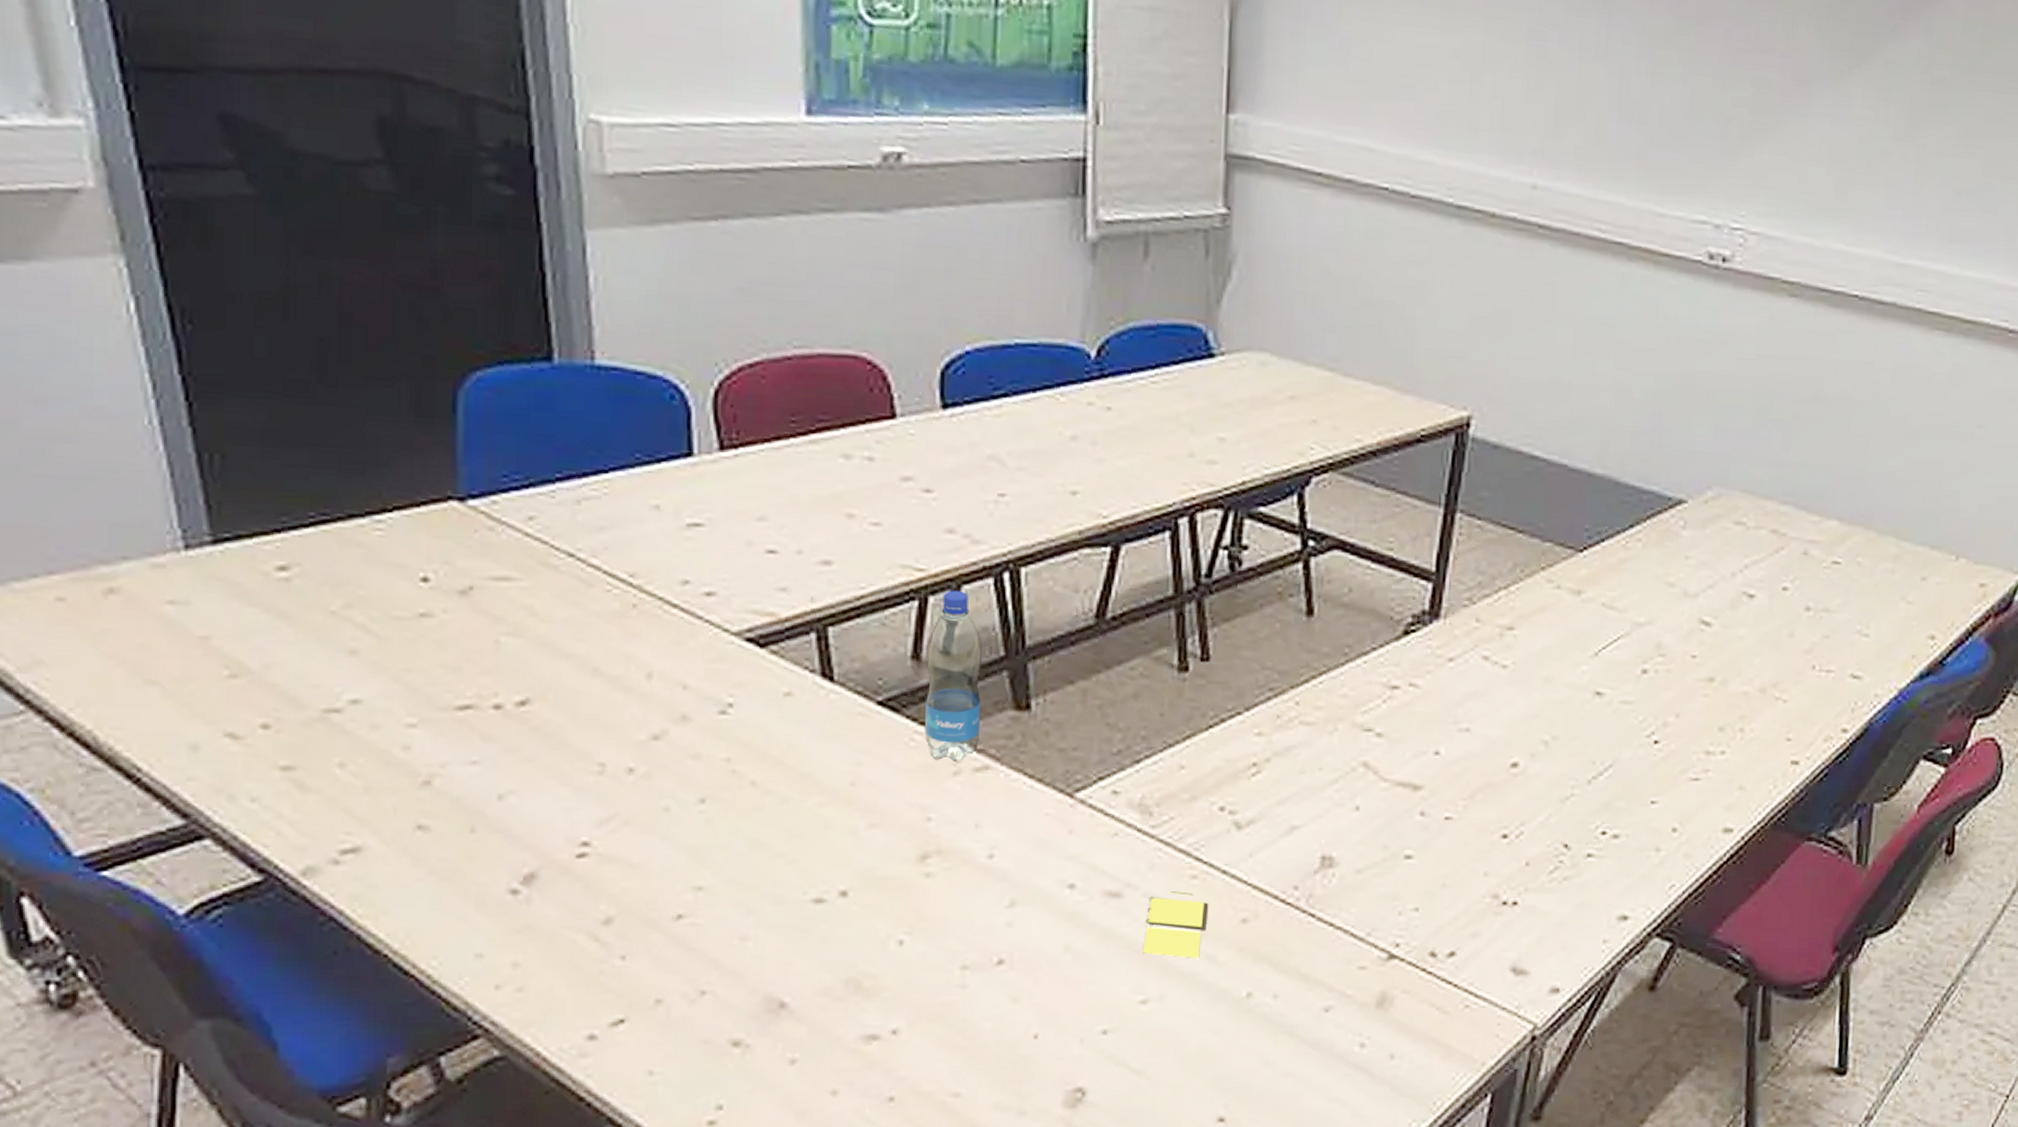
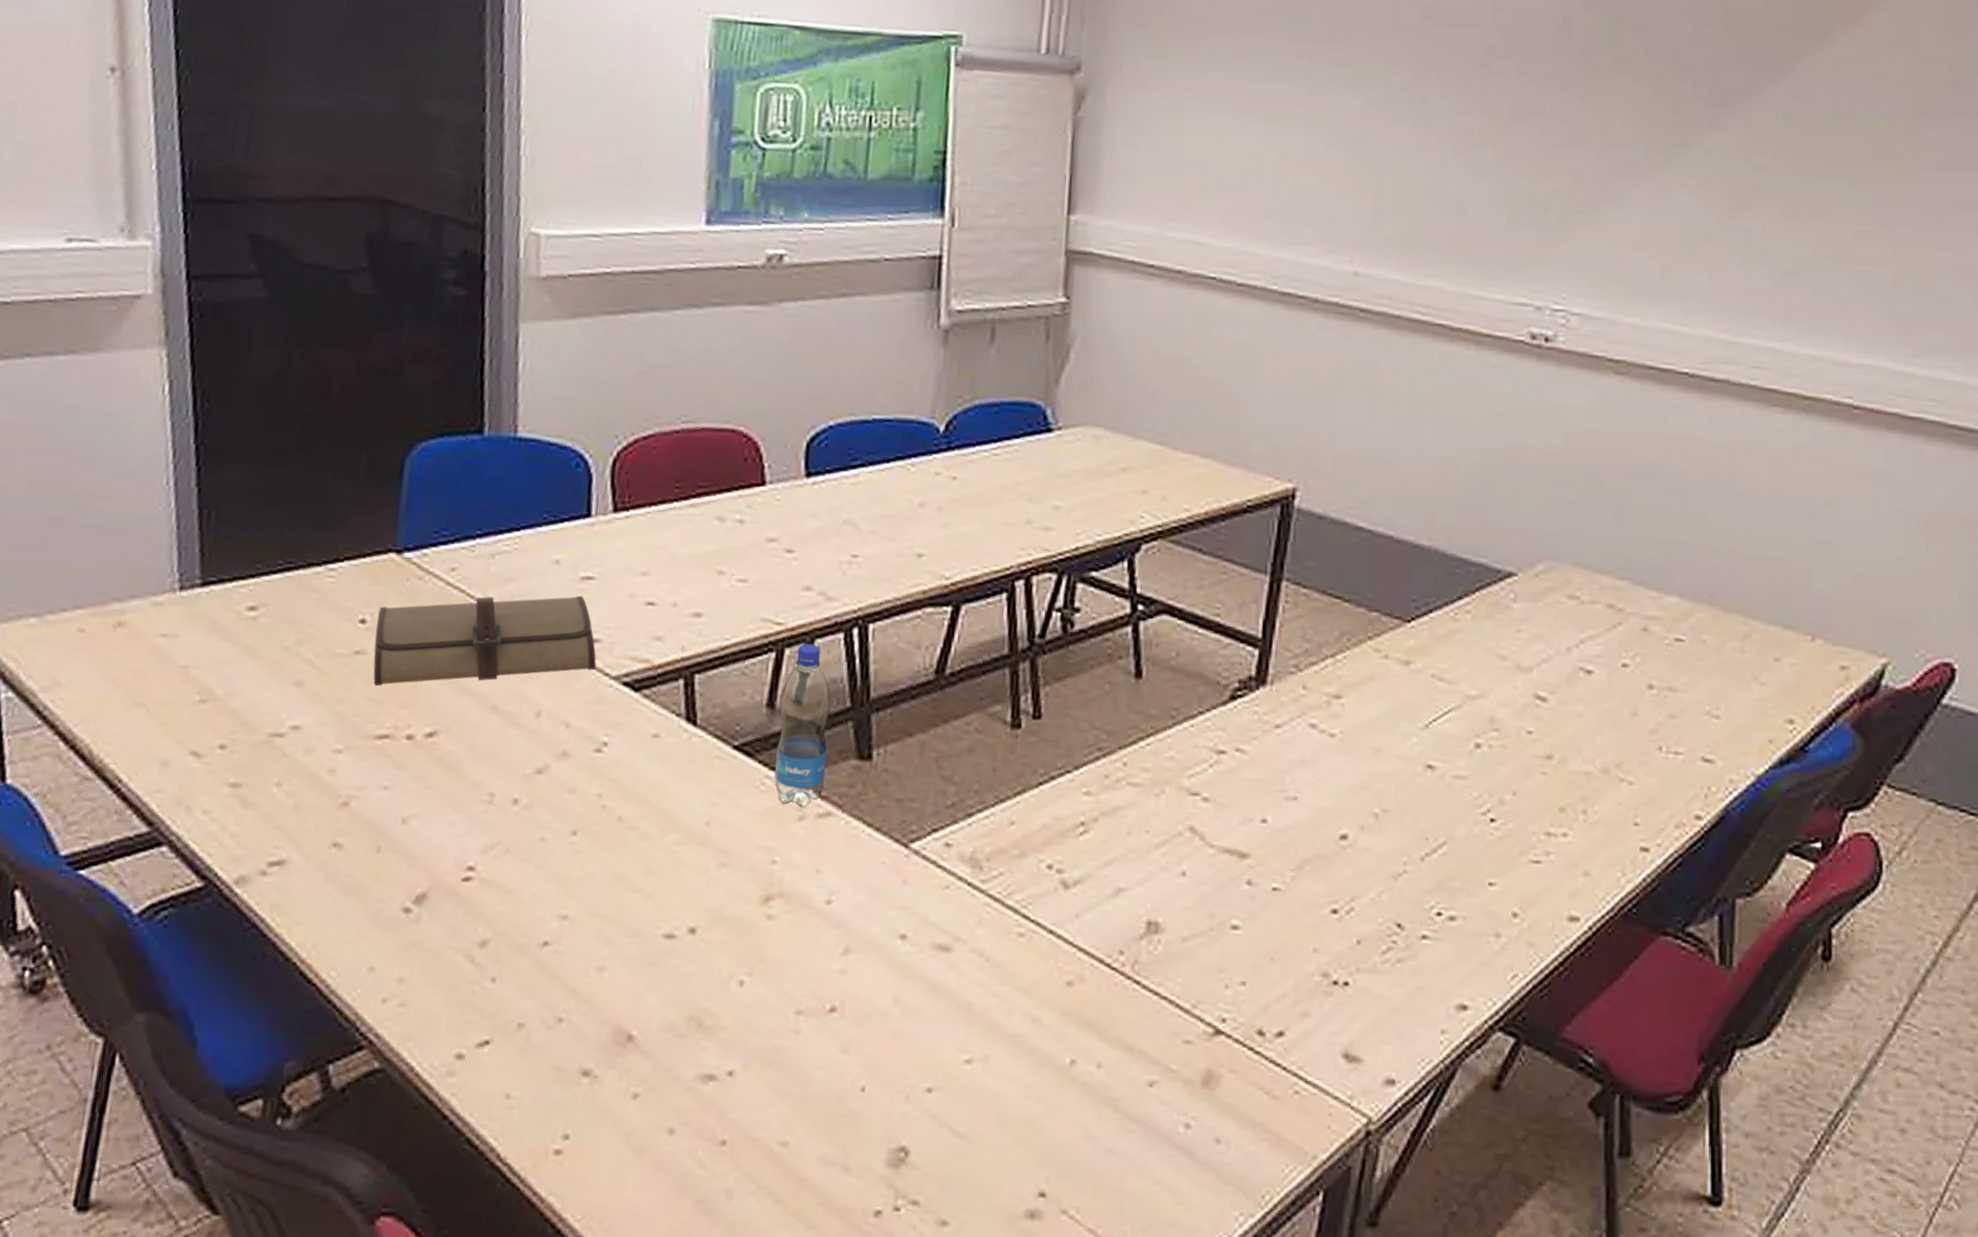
tool roll: none [443,544,713,652] -> present [373,595,597,687]
sticky notes: present [1142,891,1209,959] -> none [969,948,1035,1020]

